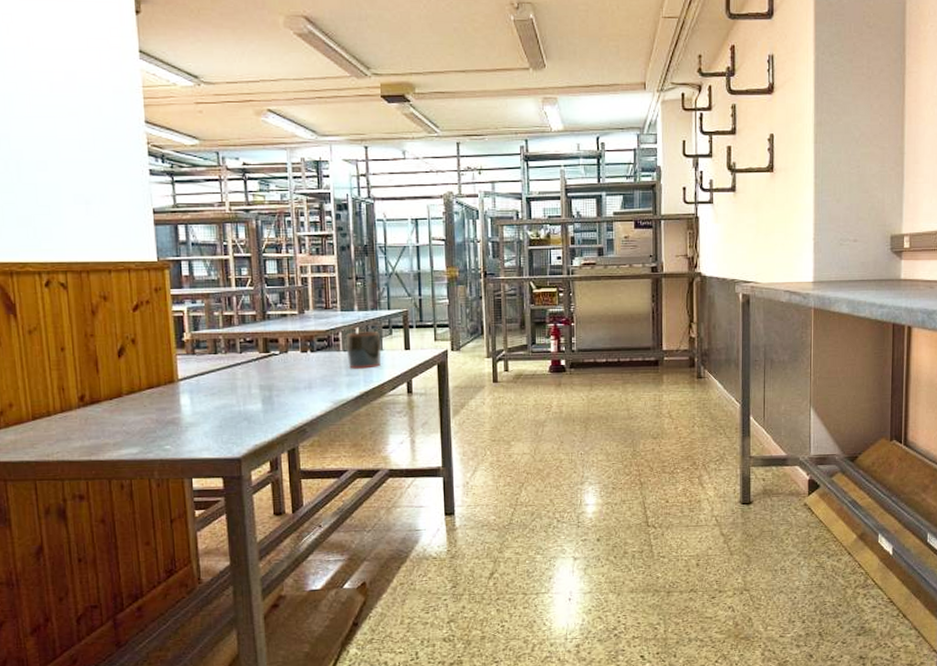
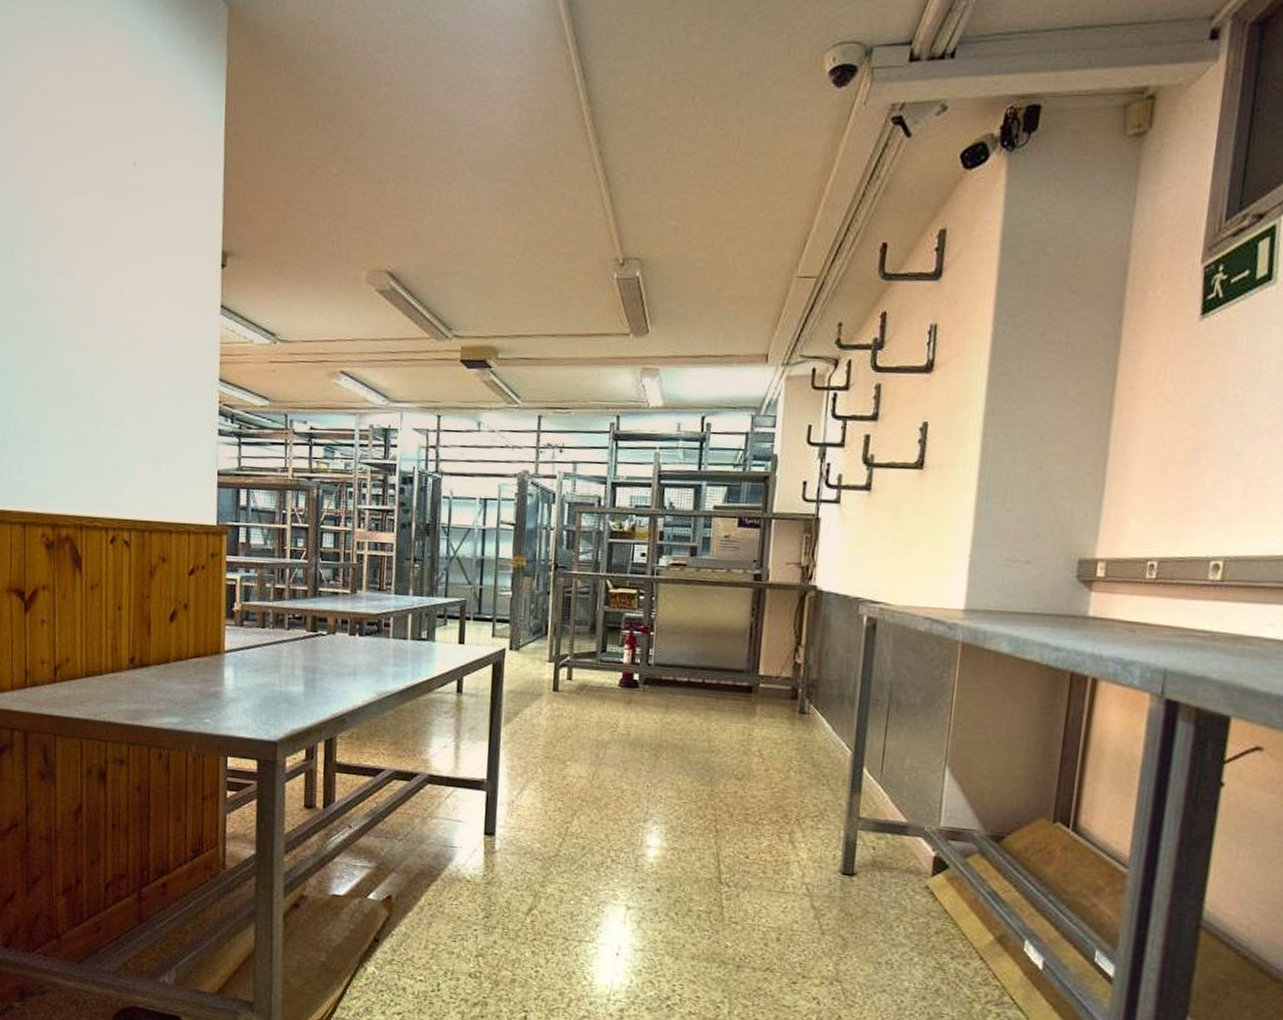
mug: present [346,330,382,369] -> none [396,618,434,660]

